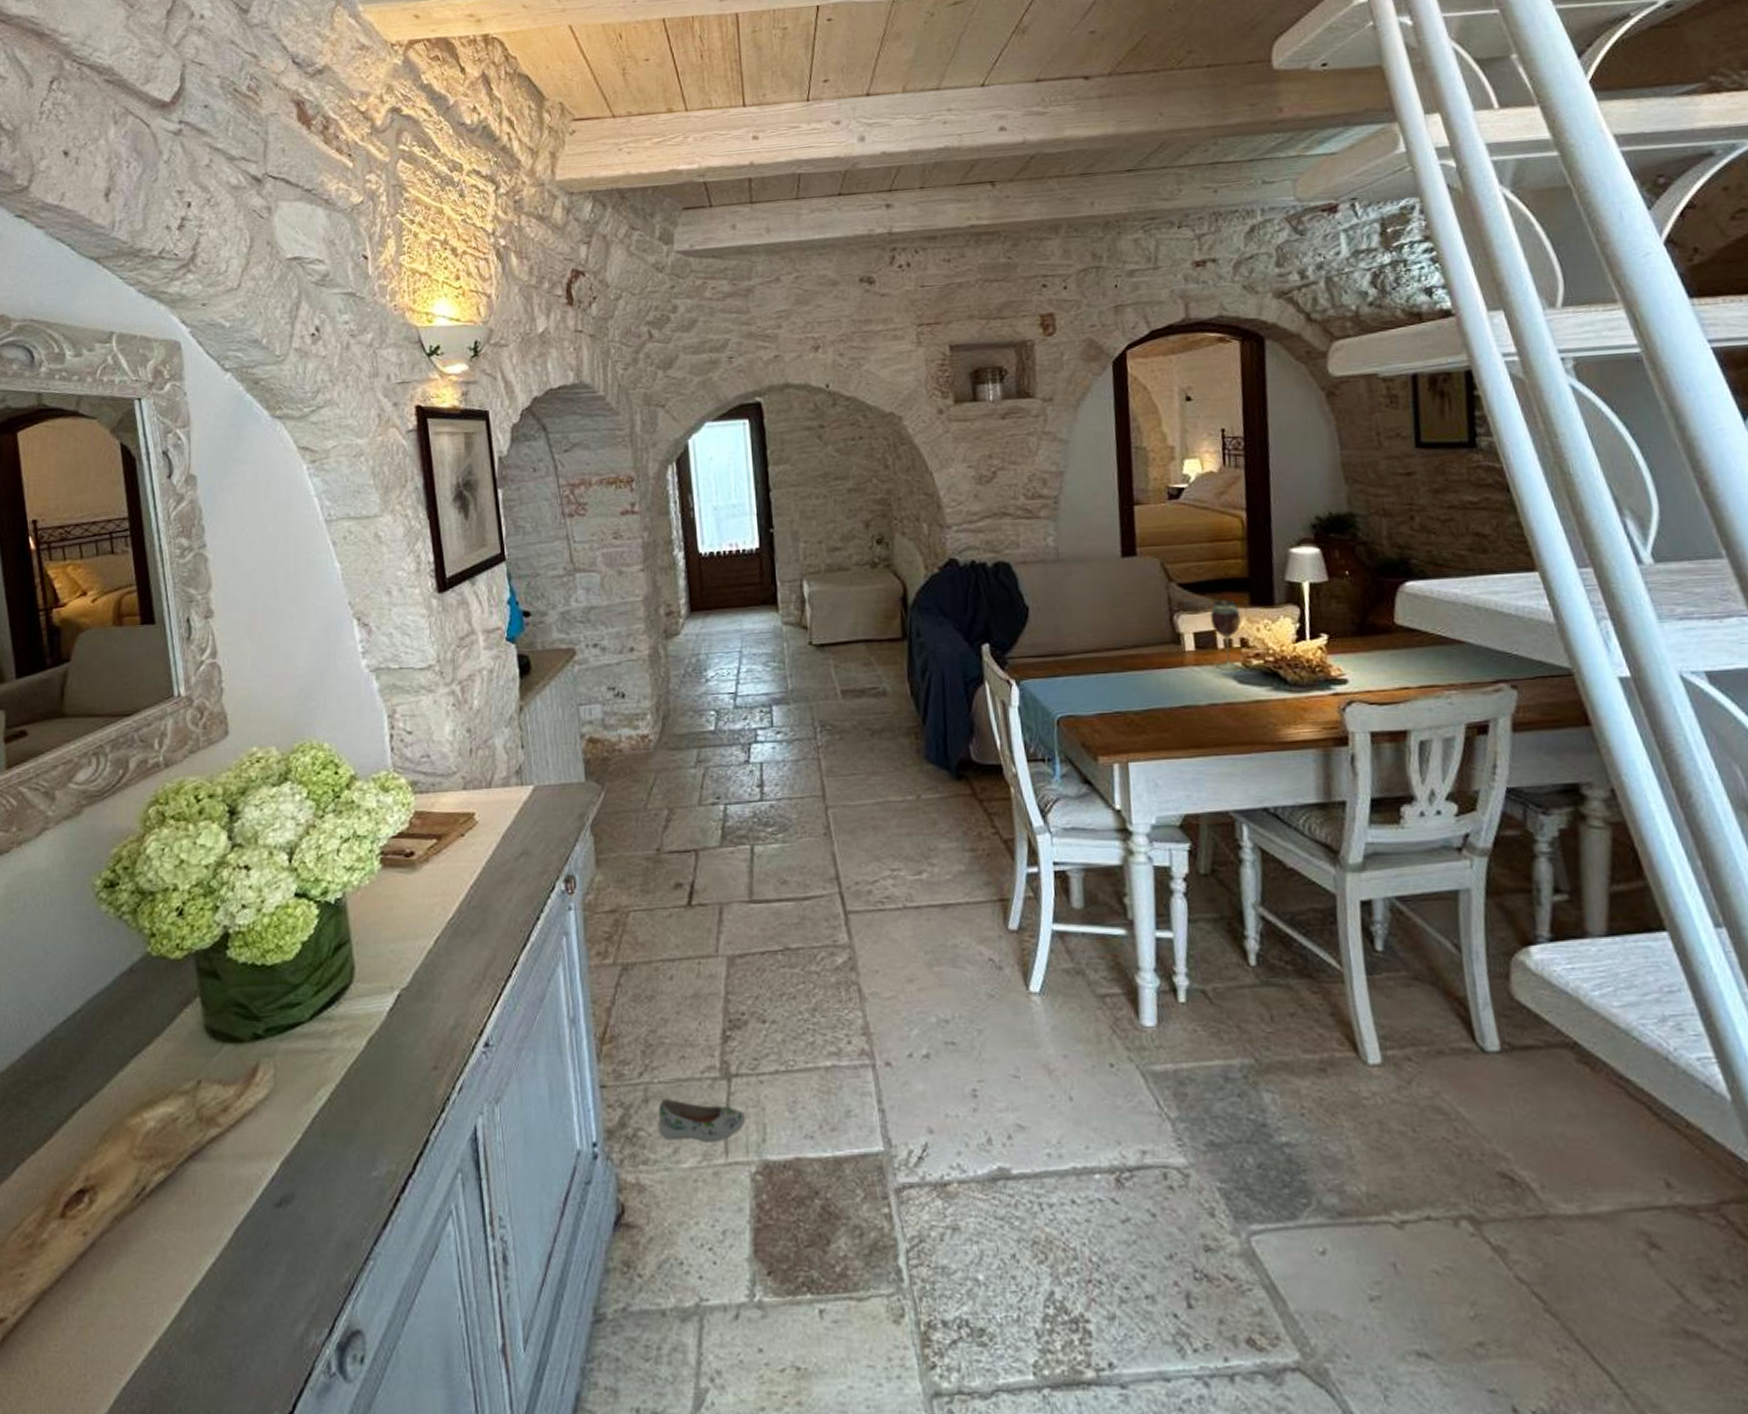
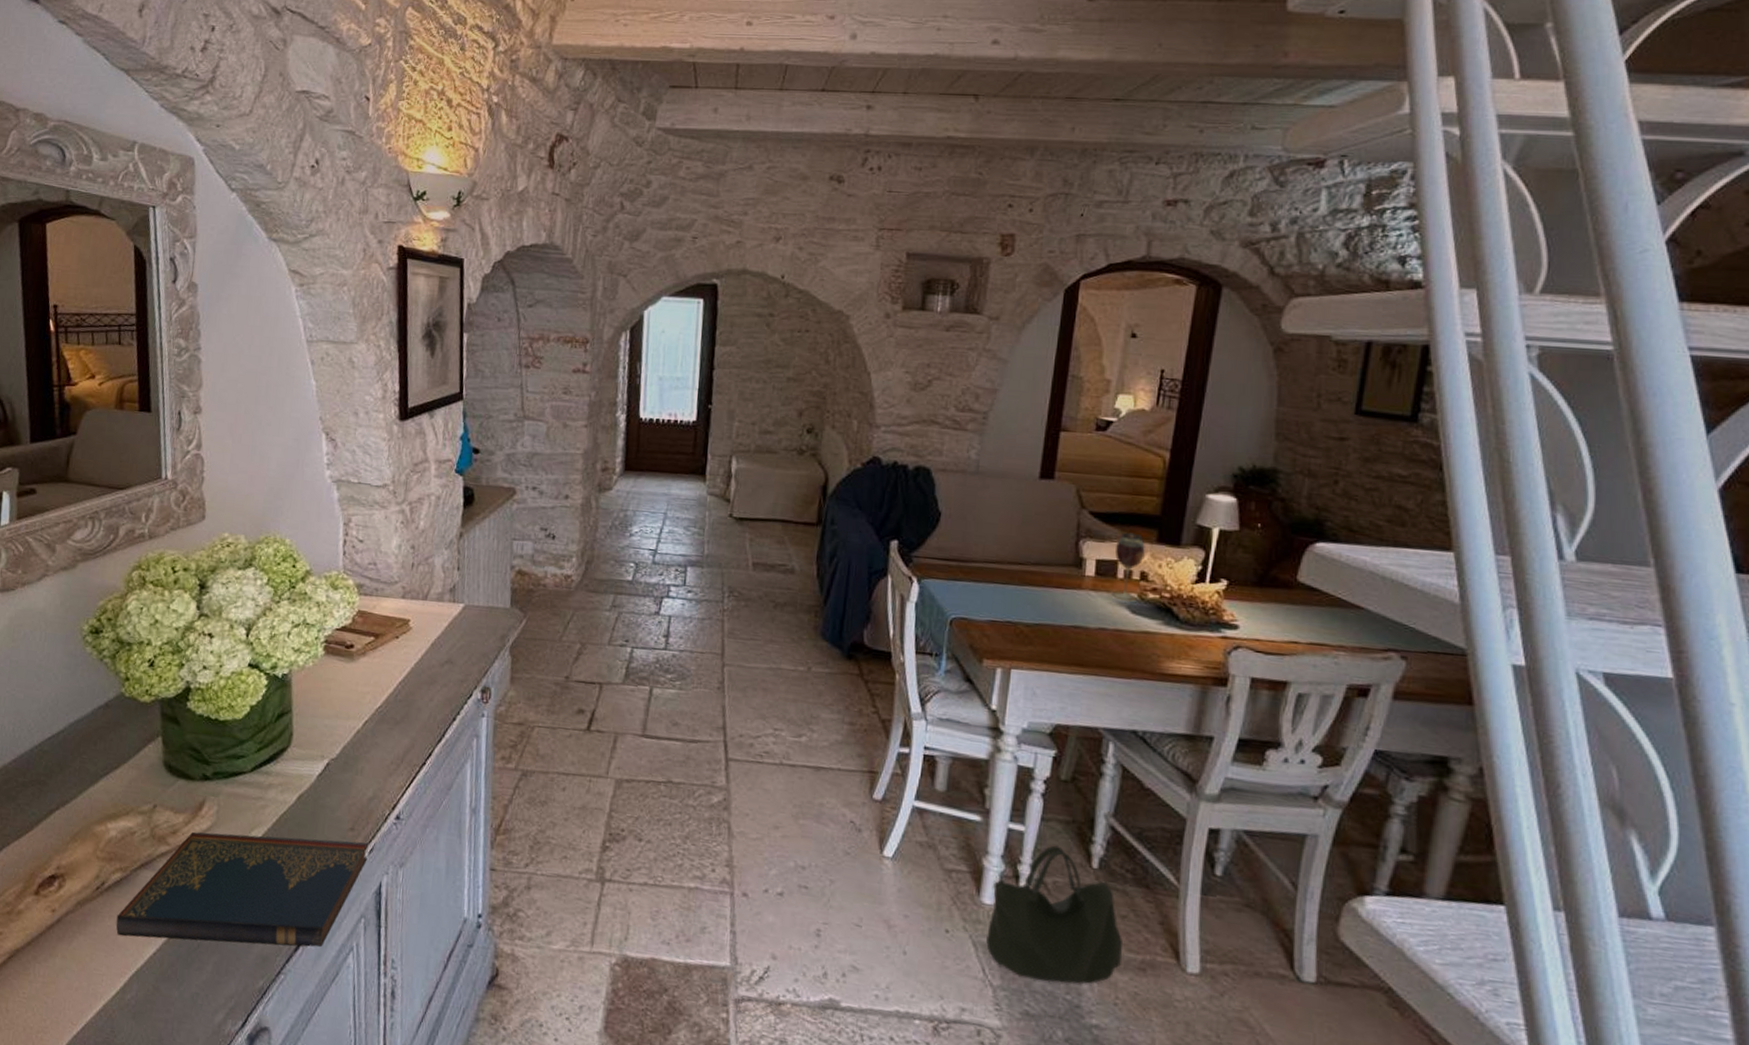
hardcover book: none [163,1080,457,1250] -> present [116,831,368,948]
shoe: present [657,1098,746,1143] -> none [535,888,614,933]
handbag: none [1151,947,1300,1102] -> present [986,845,1124,984]

